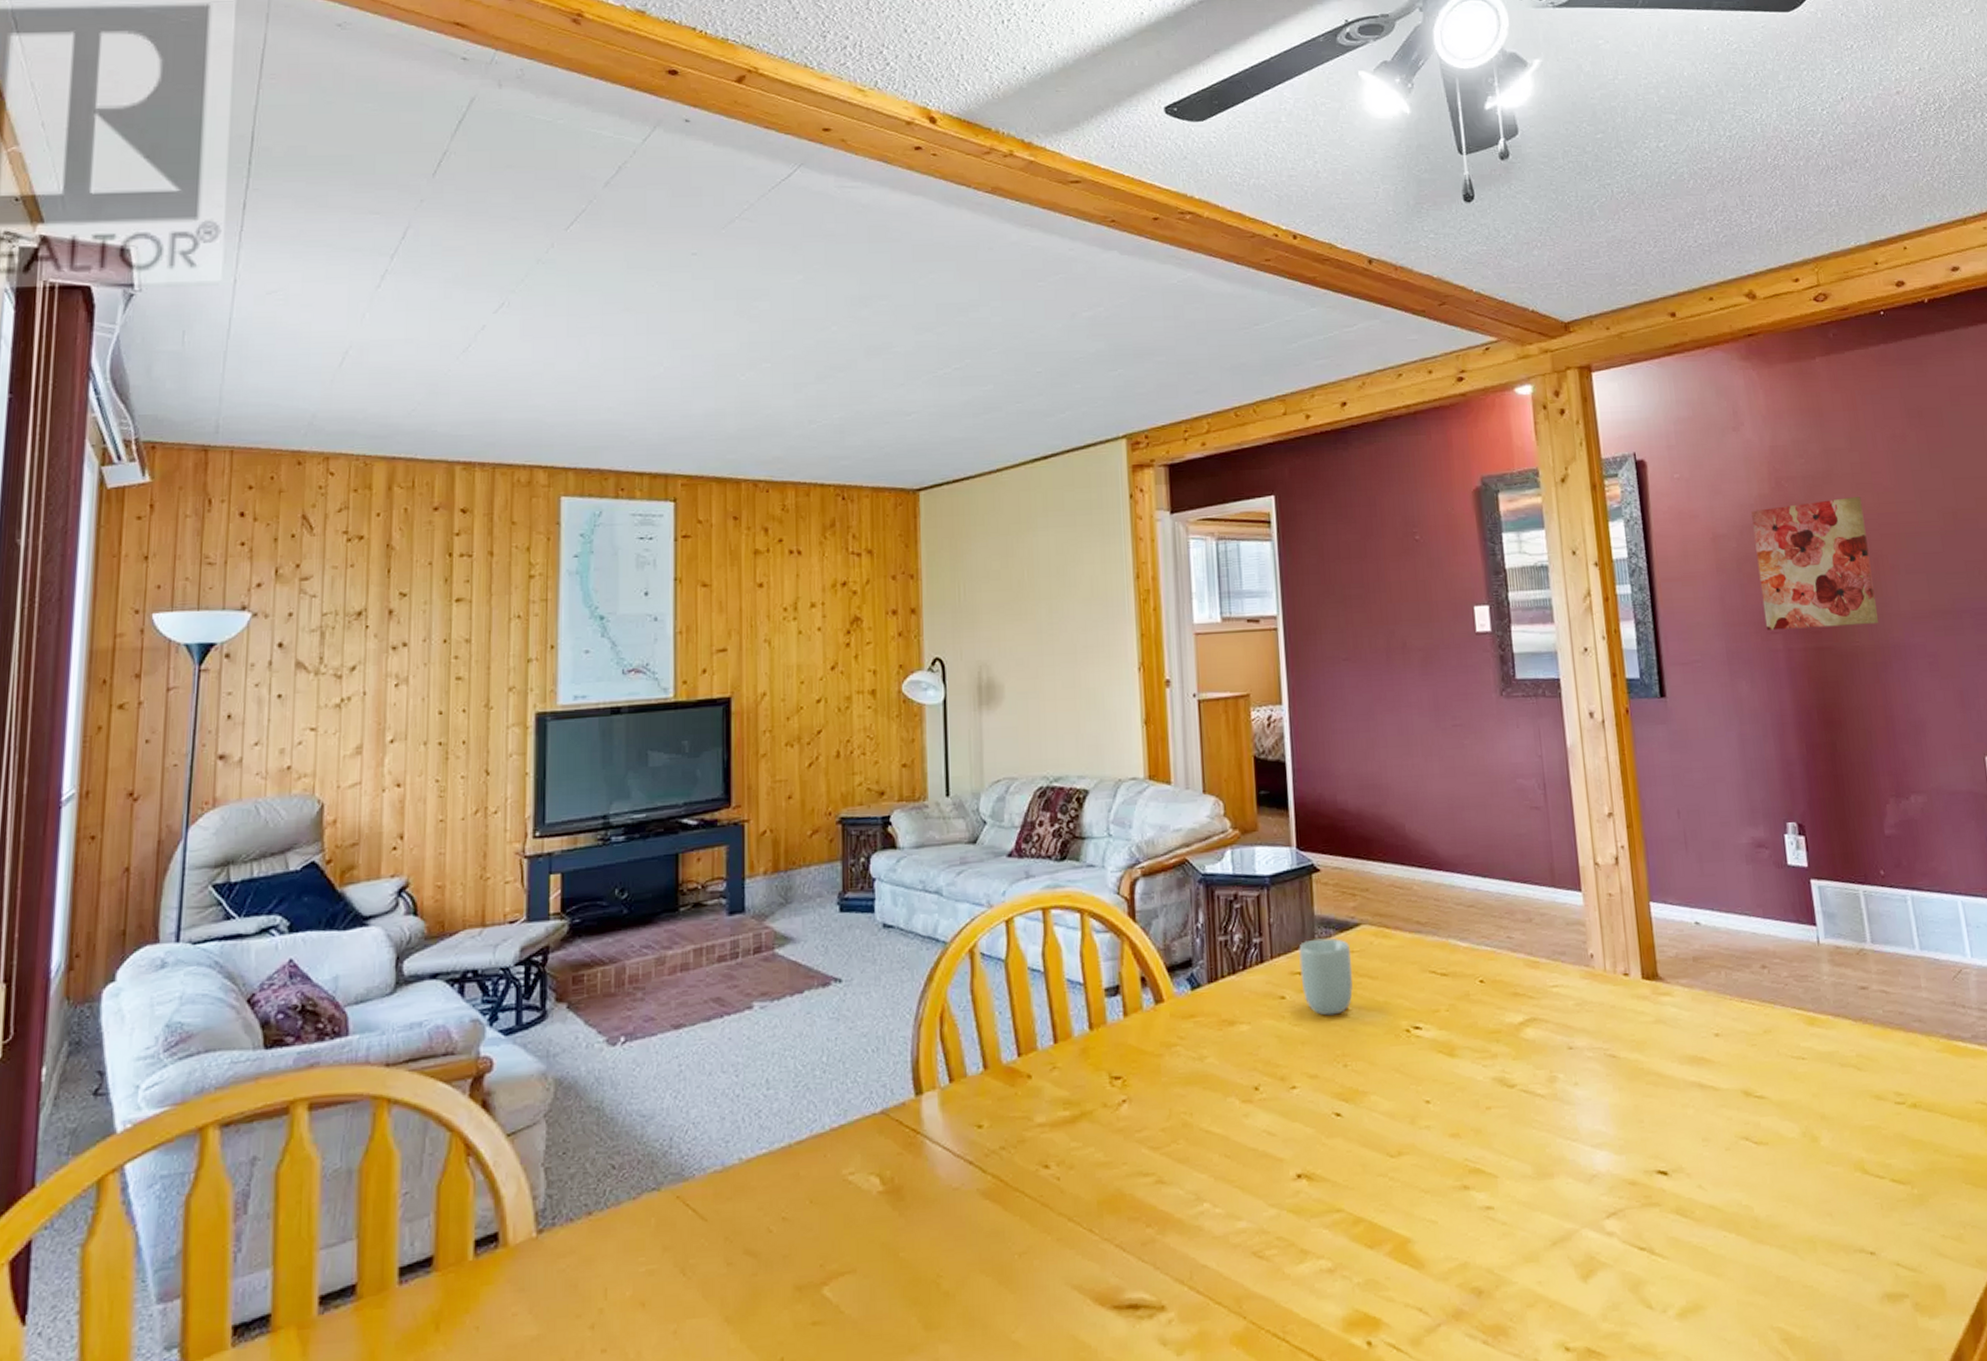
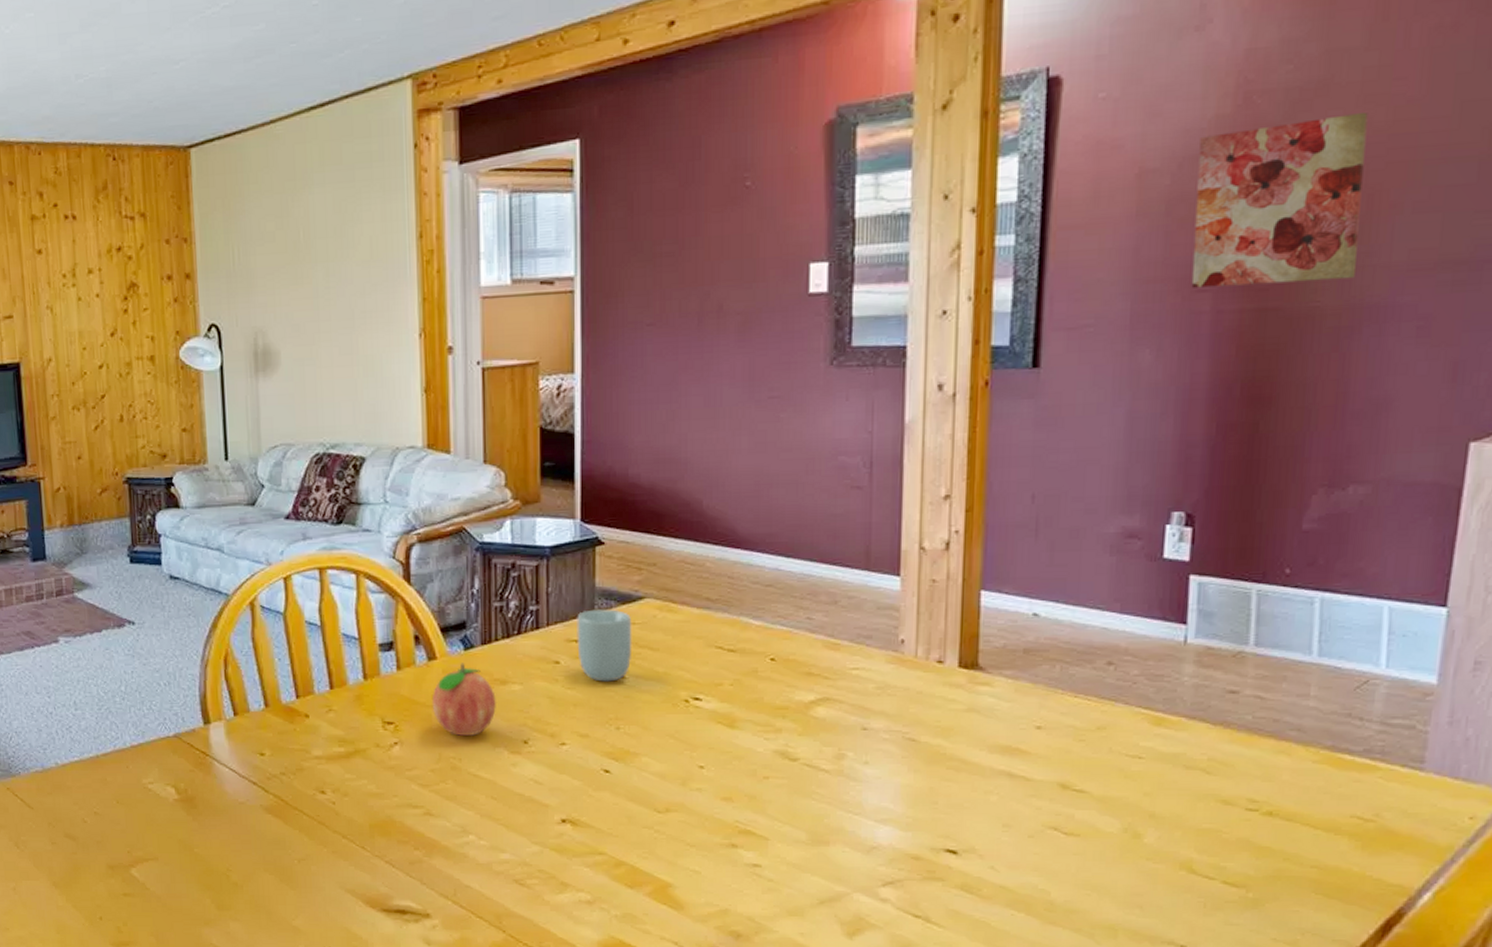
fruit: none [1160,1004,1226,1087] -> present [431,663,497,736]

